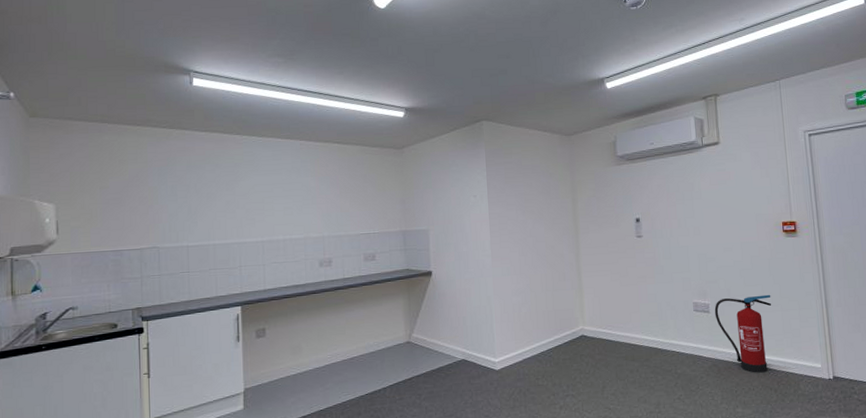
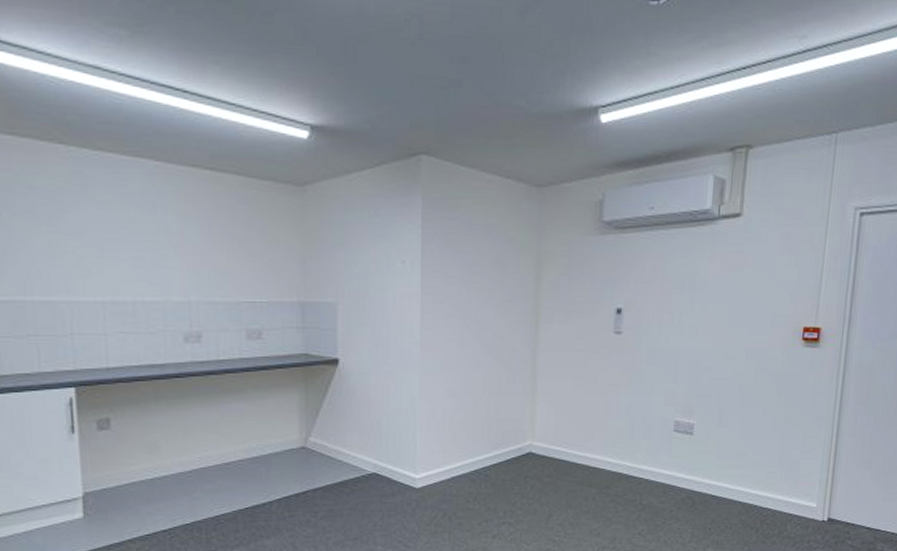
fire extinguisher: present [714,294,772,373] -> none [699,417,772,510]

